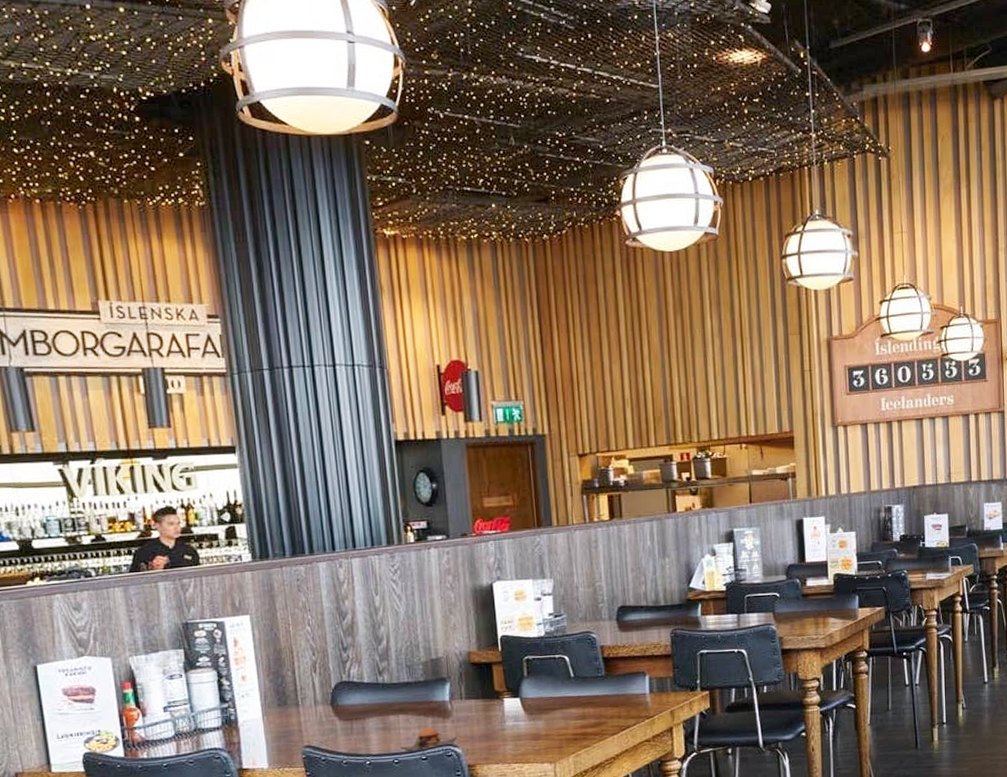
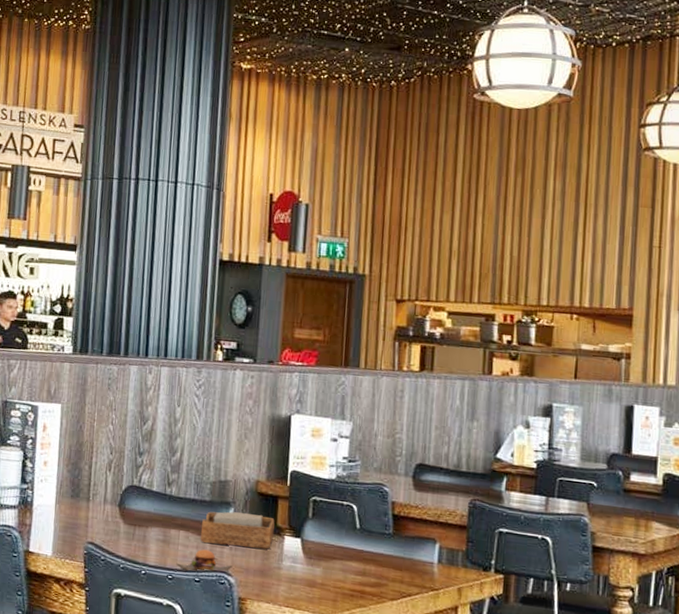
napkin holder: none [419,683,493,722] -> present [200,511,275,550]

